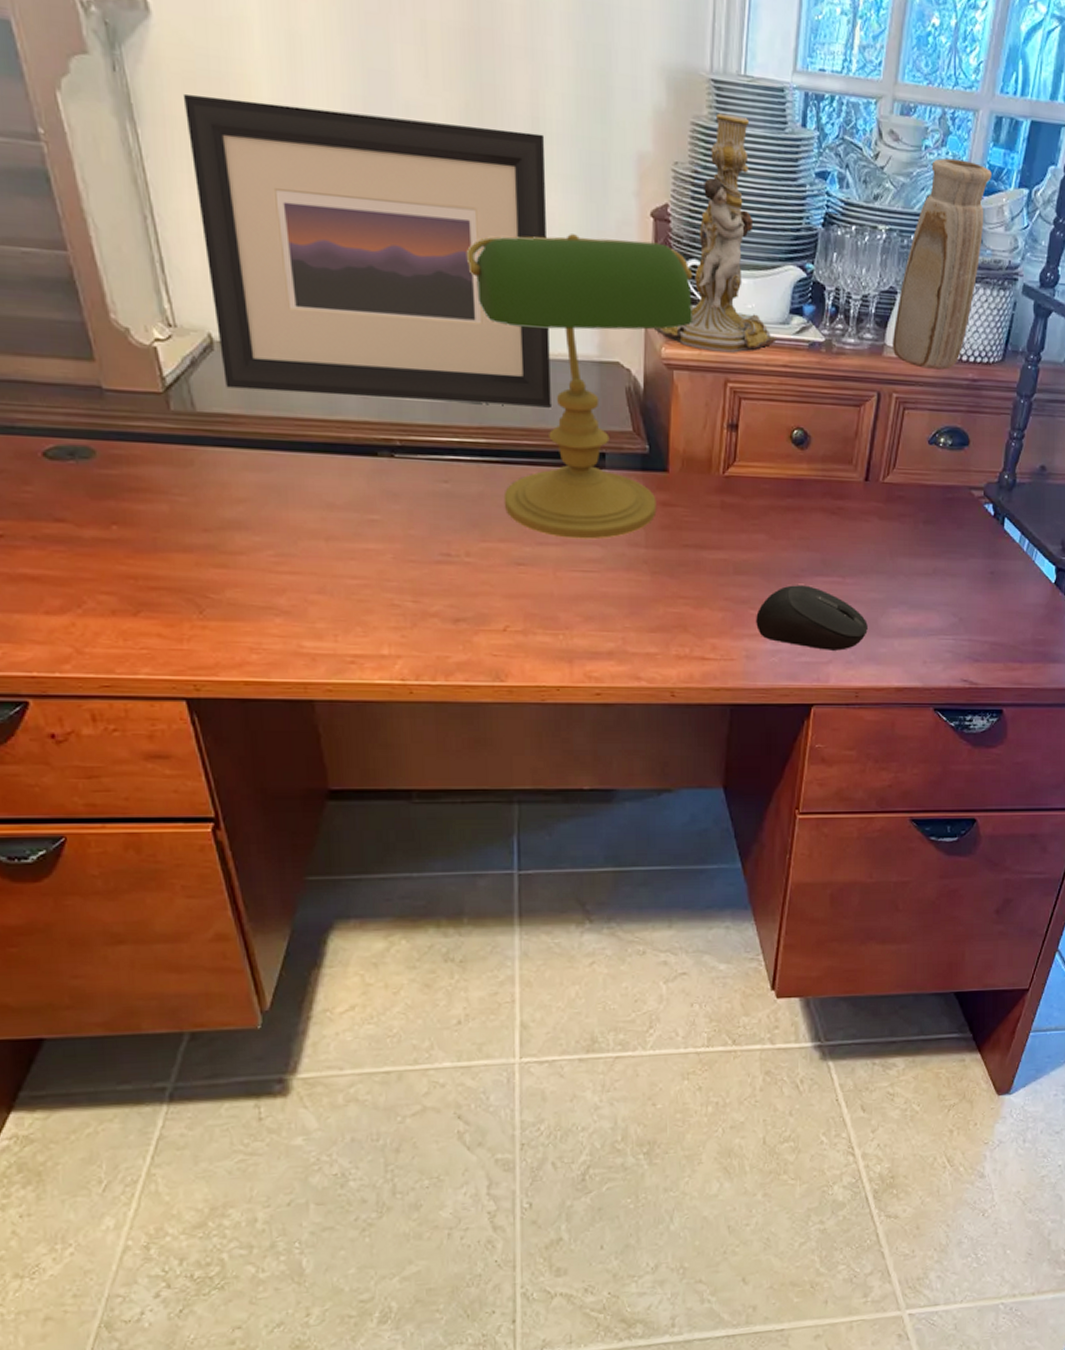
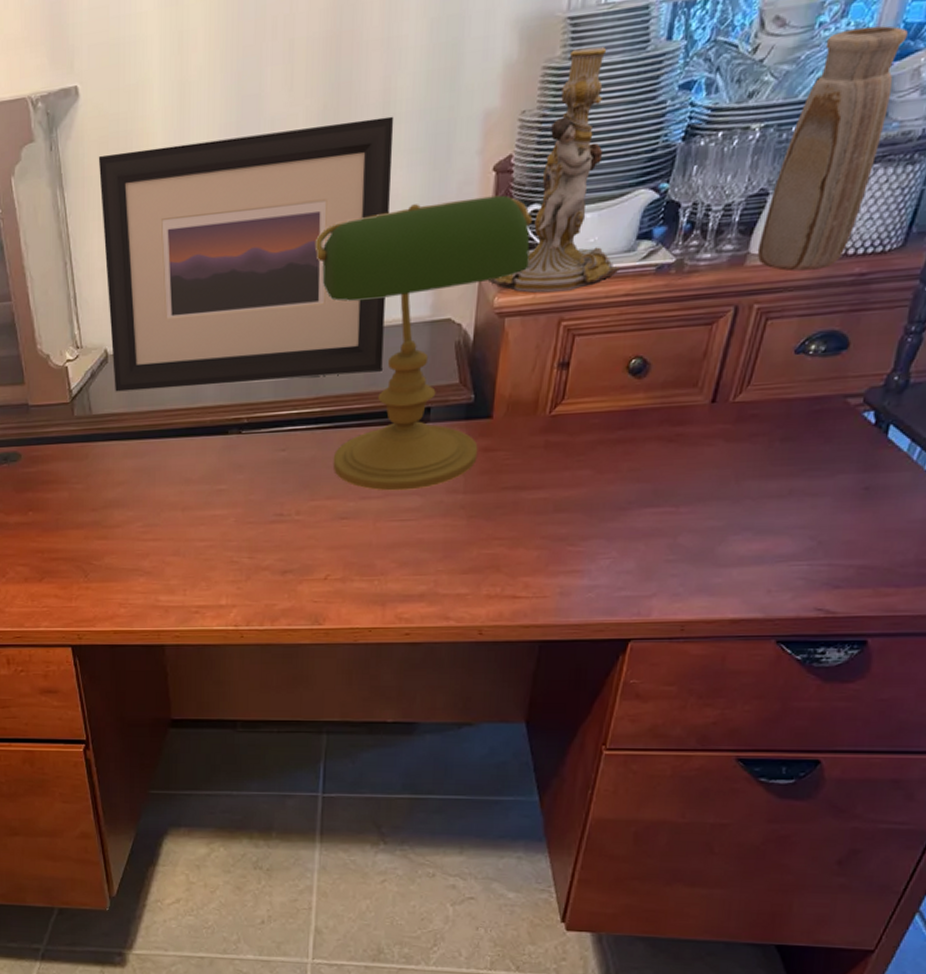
computer mouse: present [756,585,868,651] -> none [573,518,702,583]

